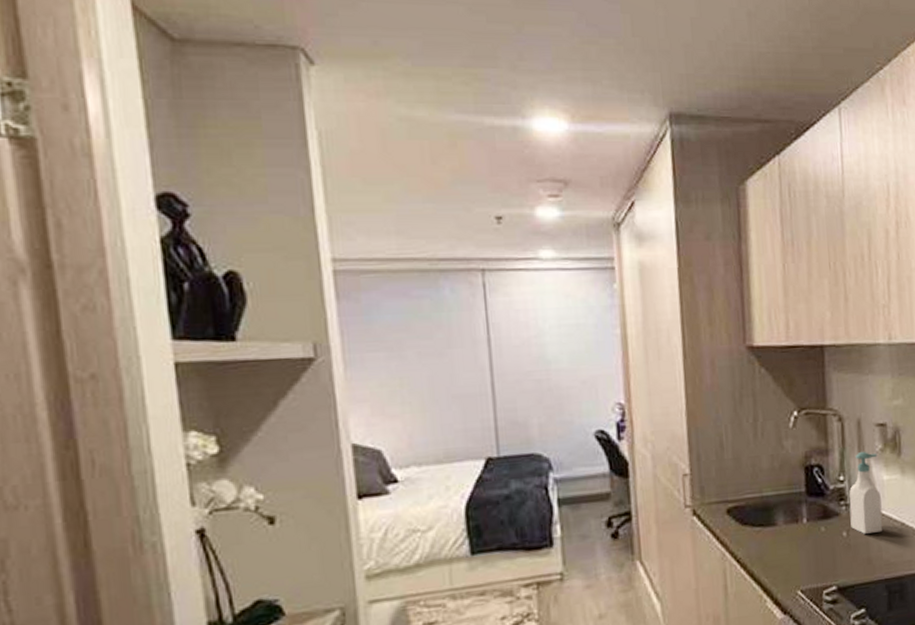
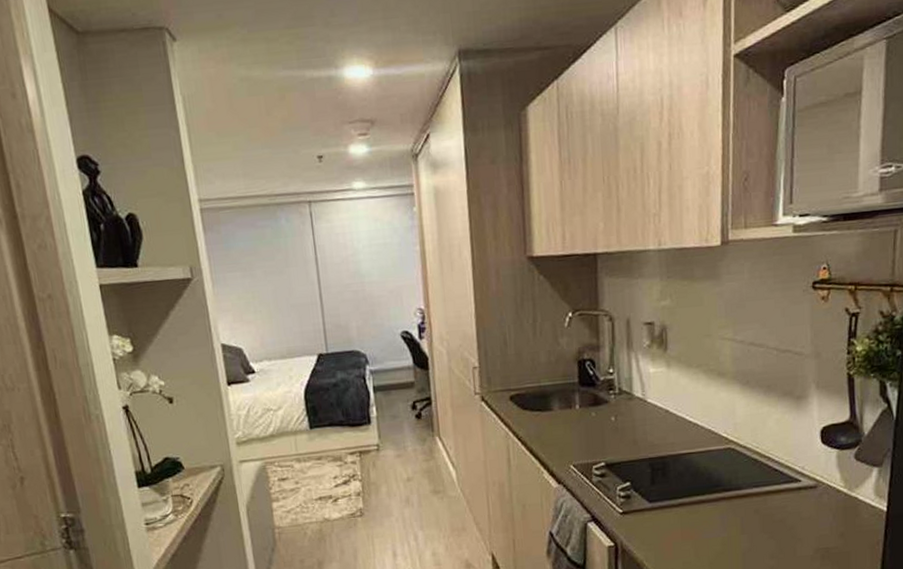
soap bottle: present [849,451,883,534] -> none [617,347,648,419]

